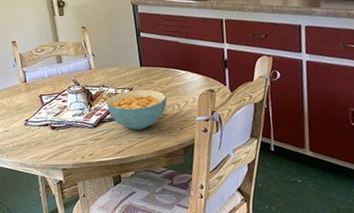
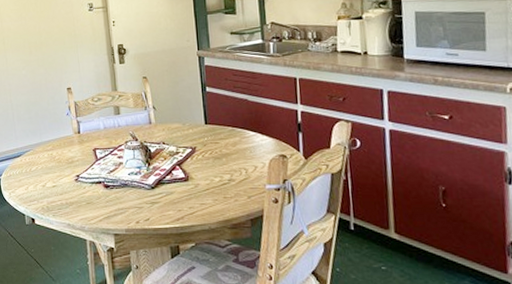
cereal bowl: present [106,89,168,130] -> none [166,149,234,195]

